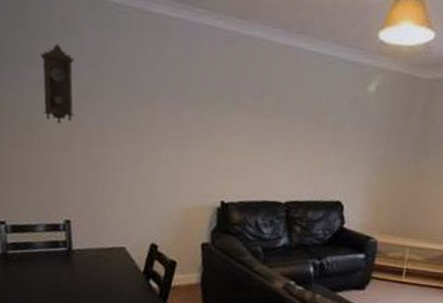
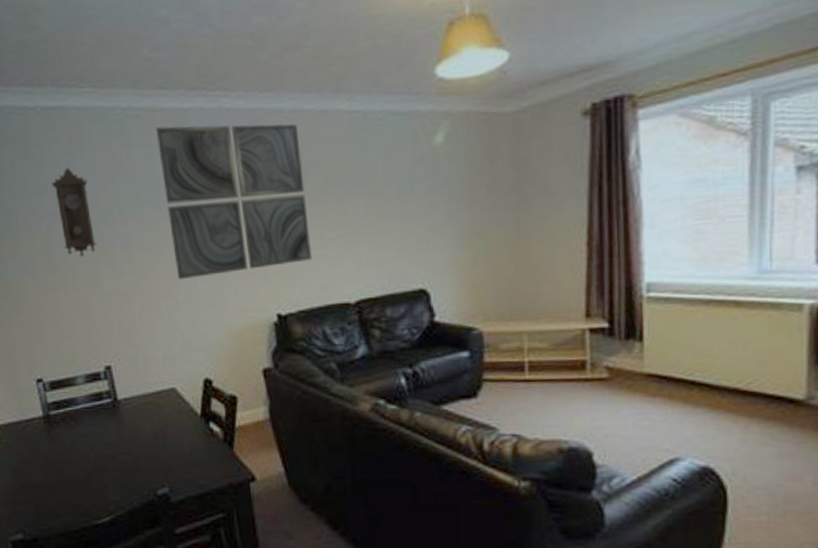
wall art: none [141,27,263,164] -> present [156,124,312,279]

